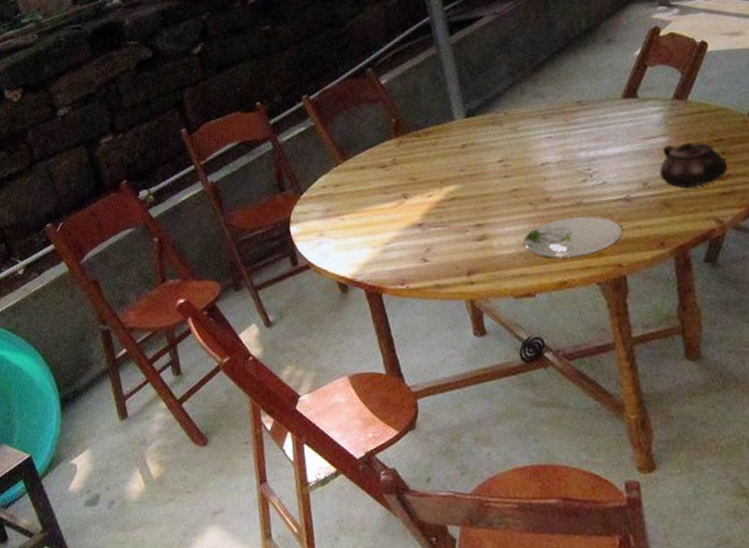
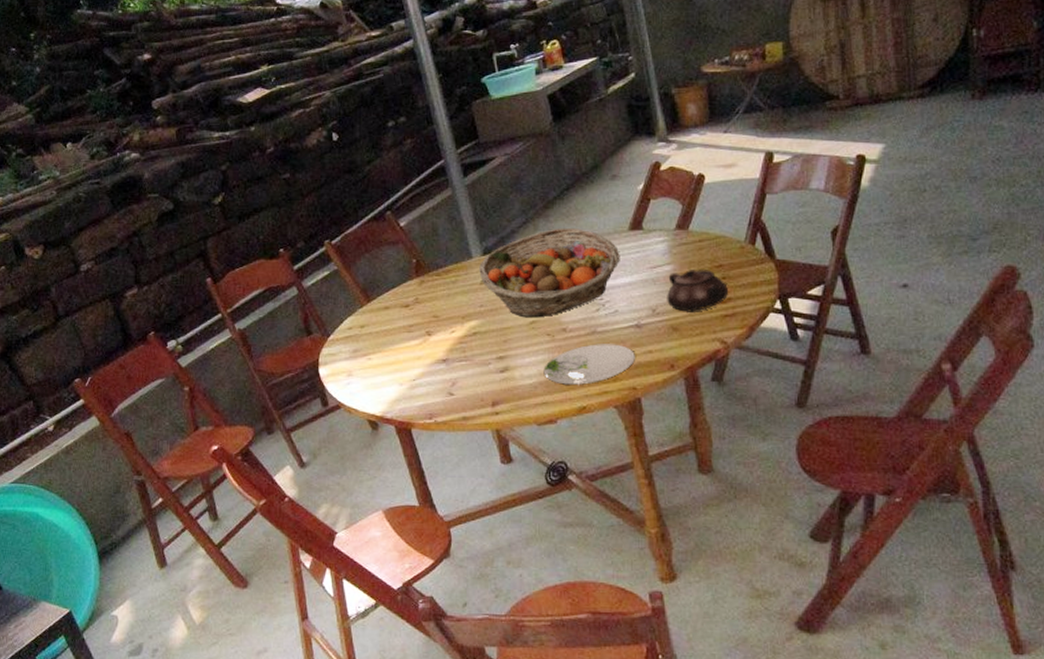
fruit basket: none [461,92,612,186] -> present [479,227,620,318]

